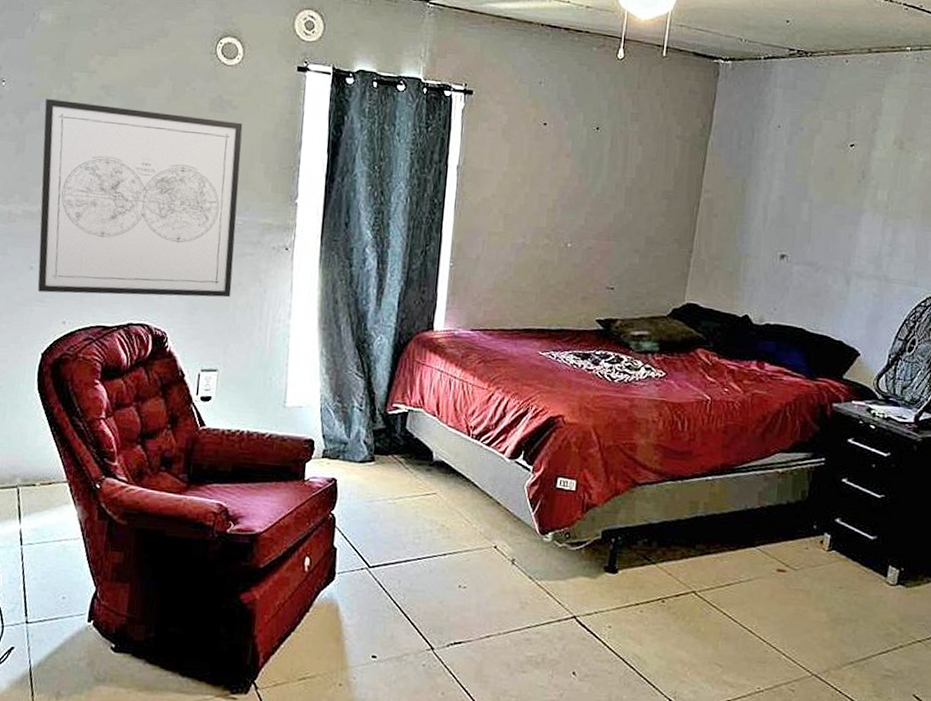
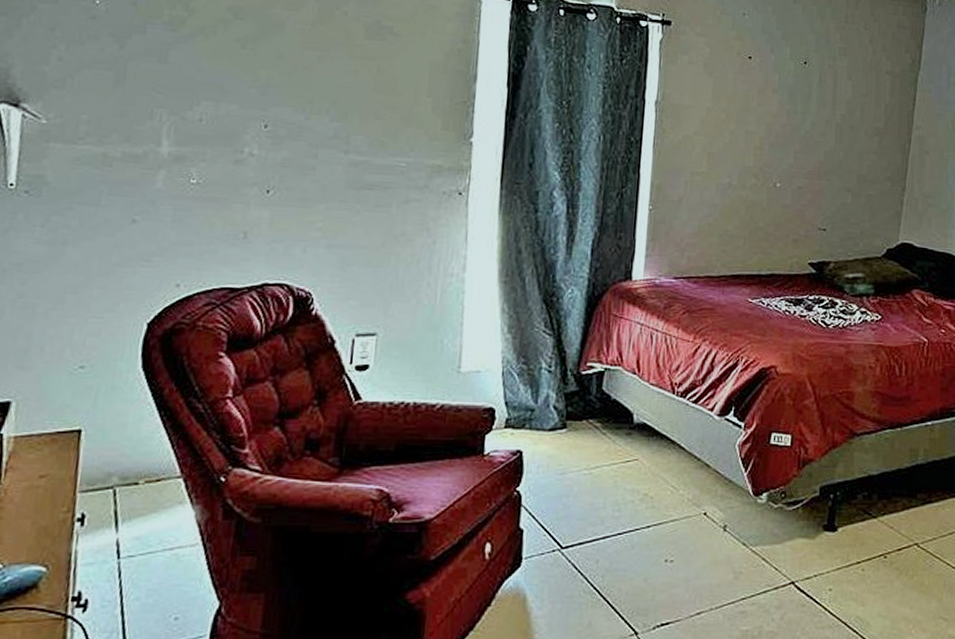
wall art: present [37,99,243,298] -> none [142,21,406,251]

